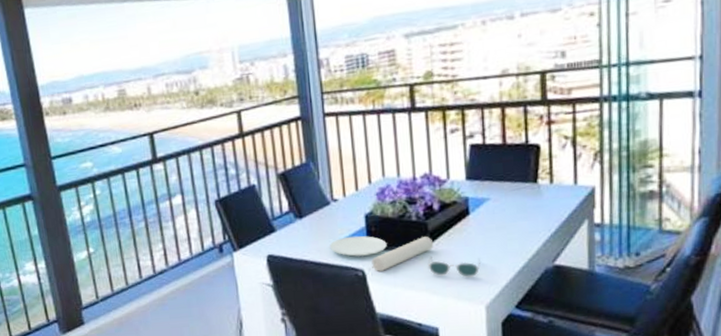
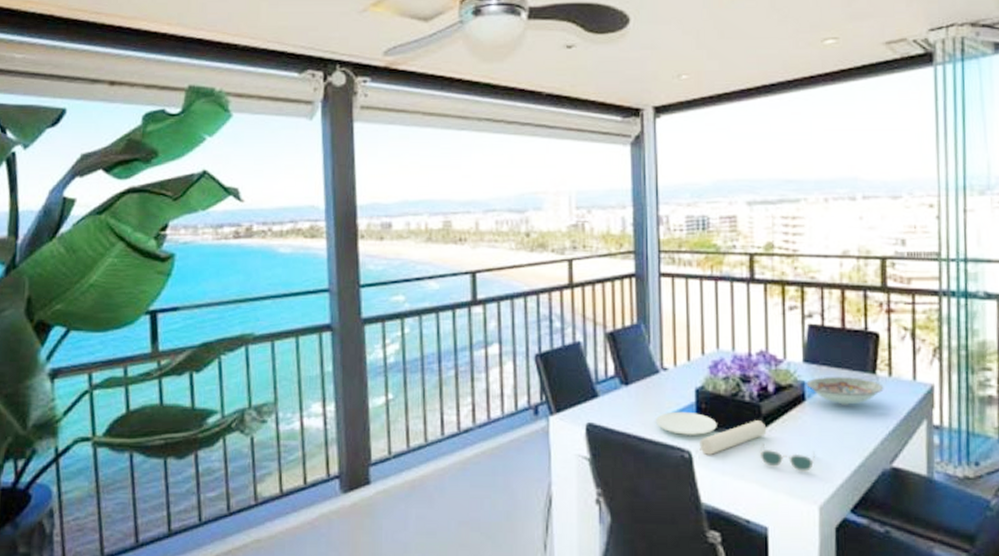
bowl: none [469,187,546,215] -> present [806,376,884,406]

